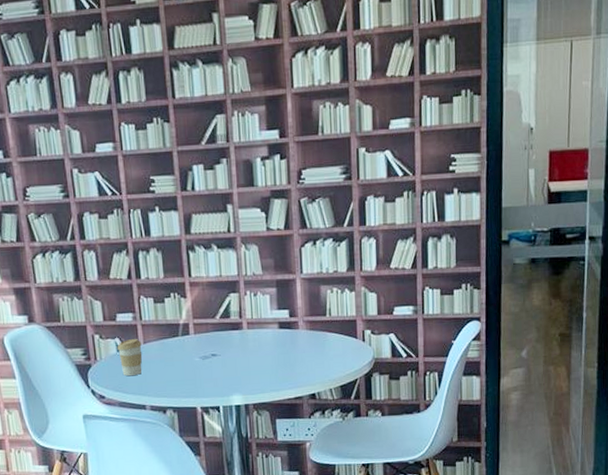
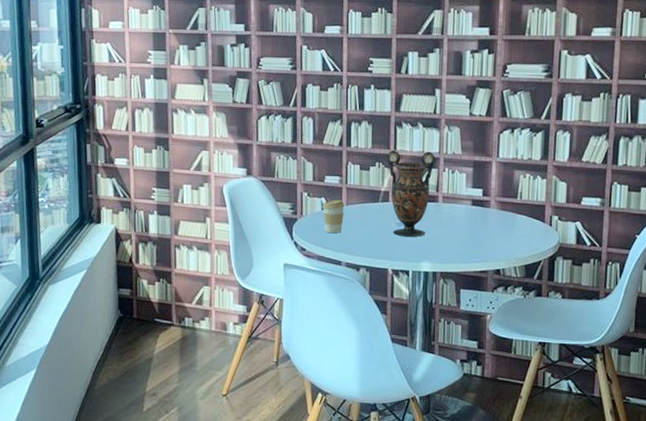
vase: none [182,275,235,371] -> present [387,150,436,237]

